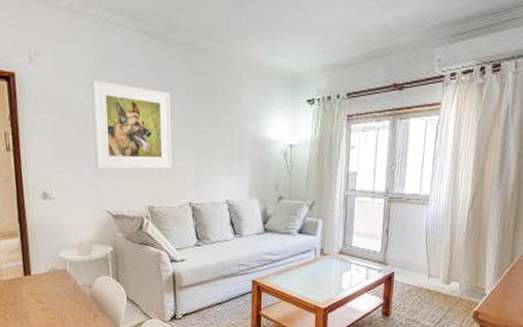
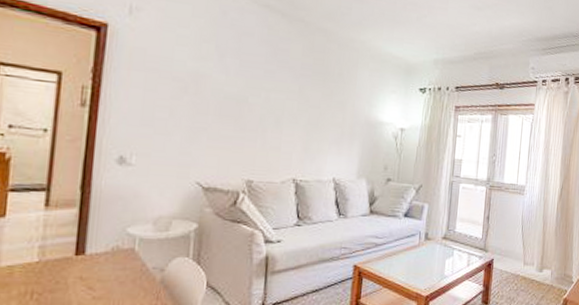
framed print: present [91,80,171,169] -> none [190,43,284,142]

